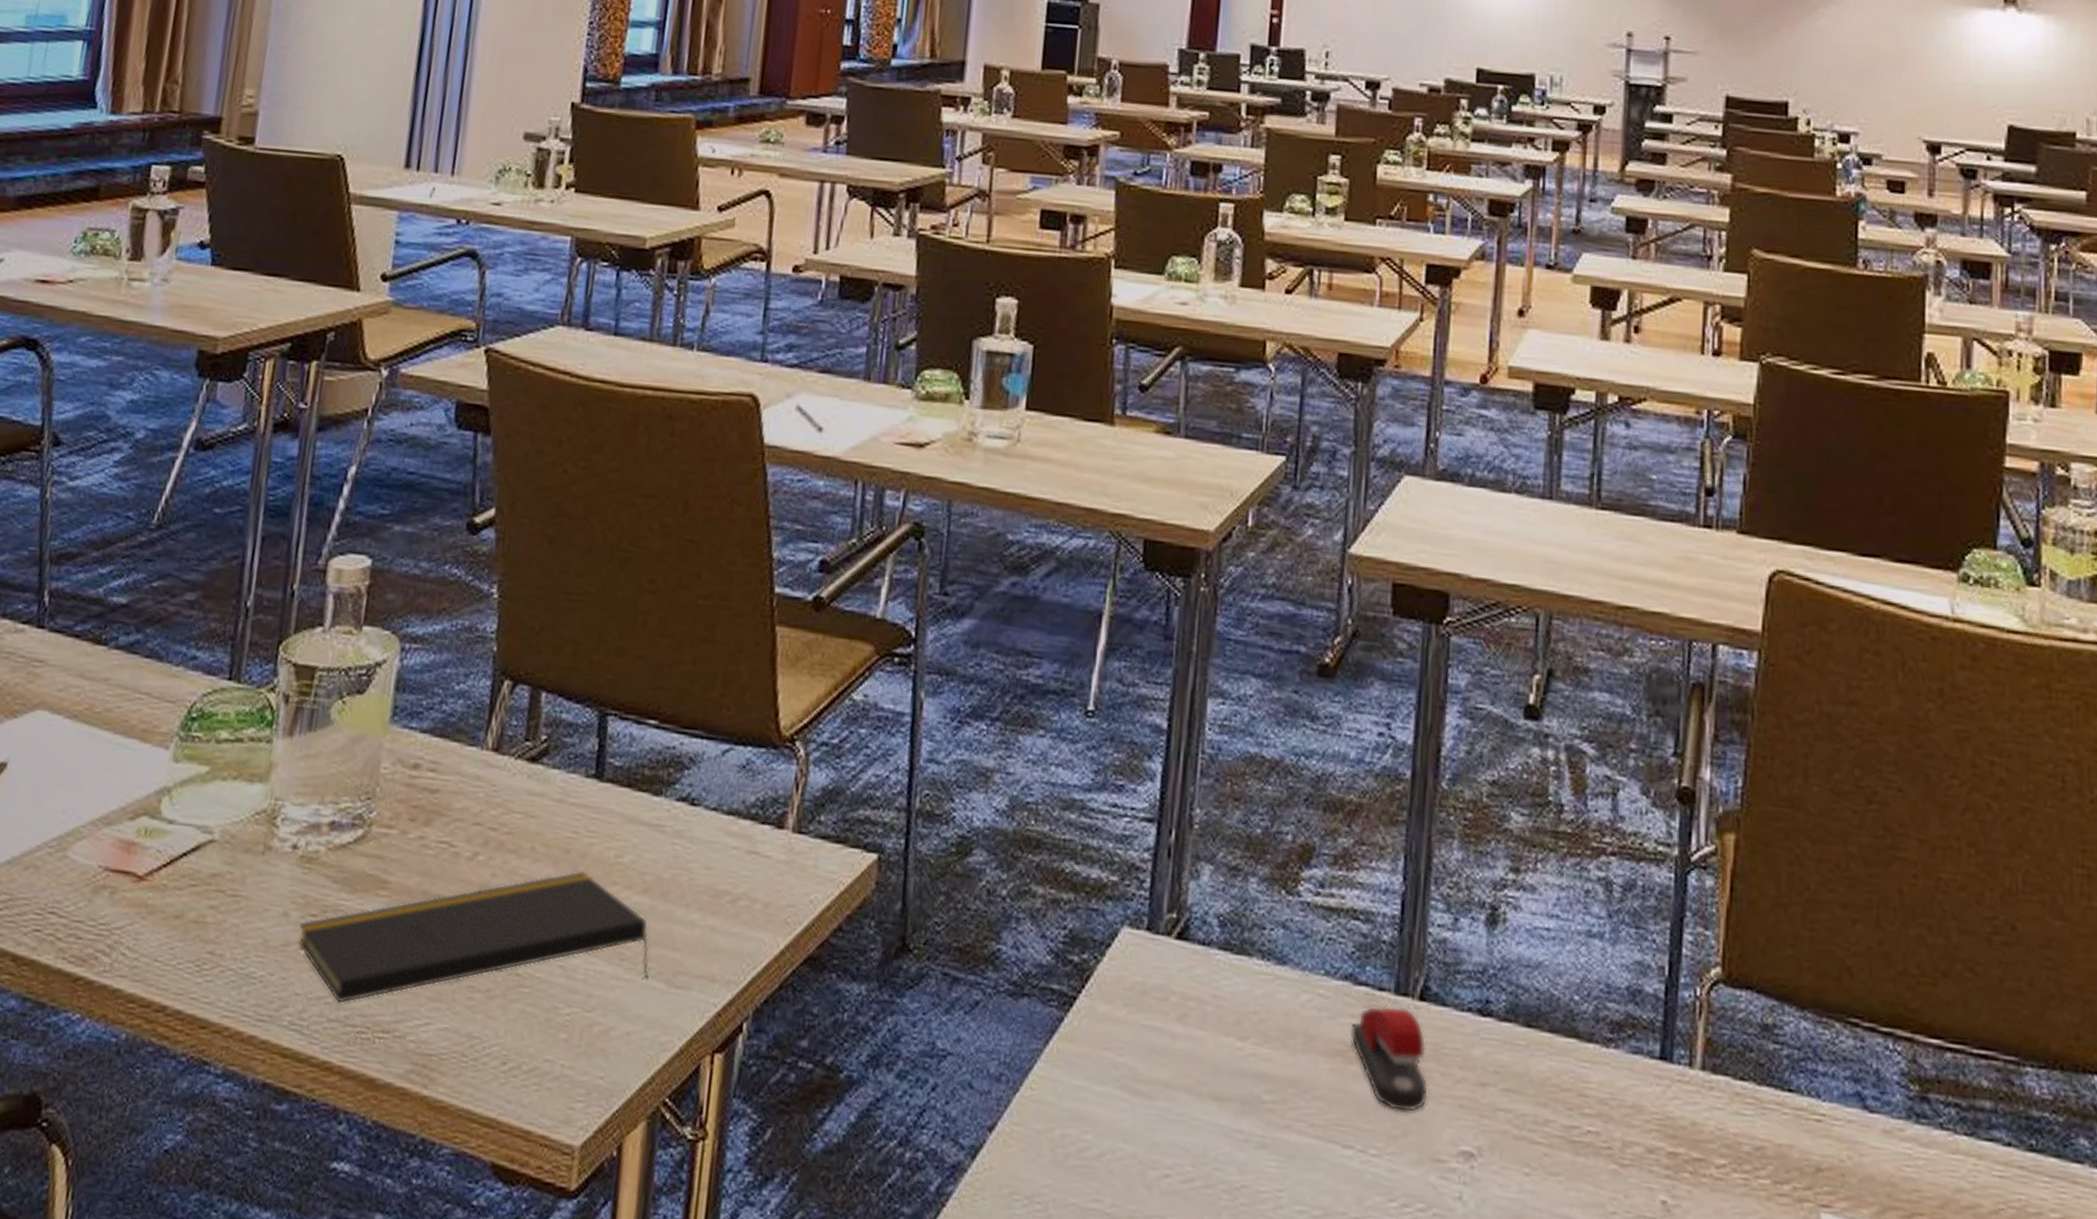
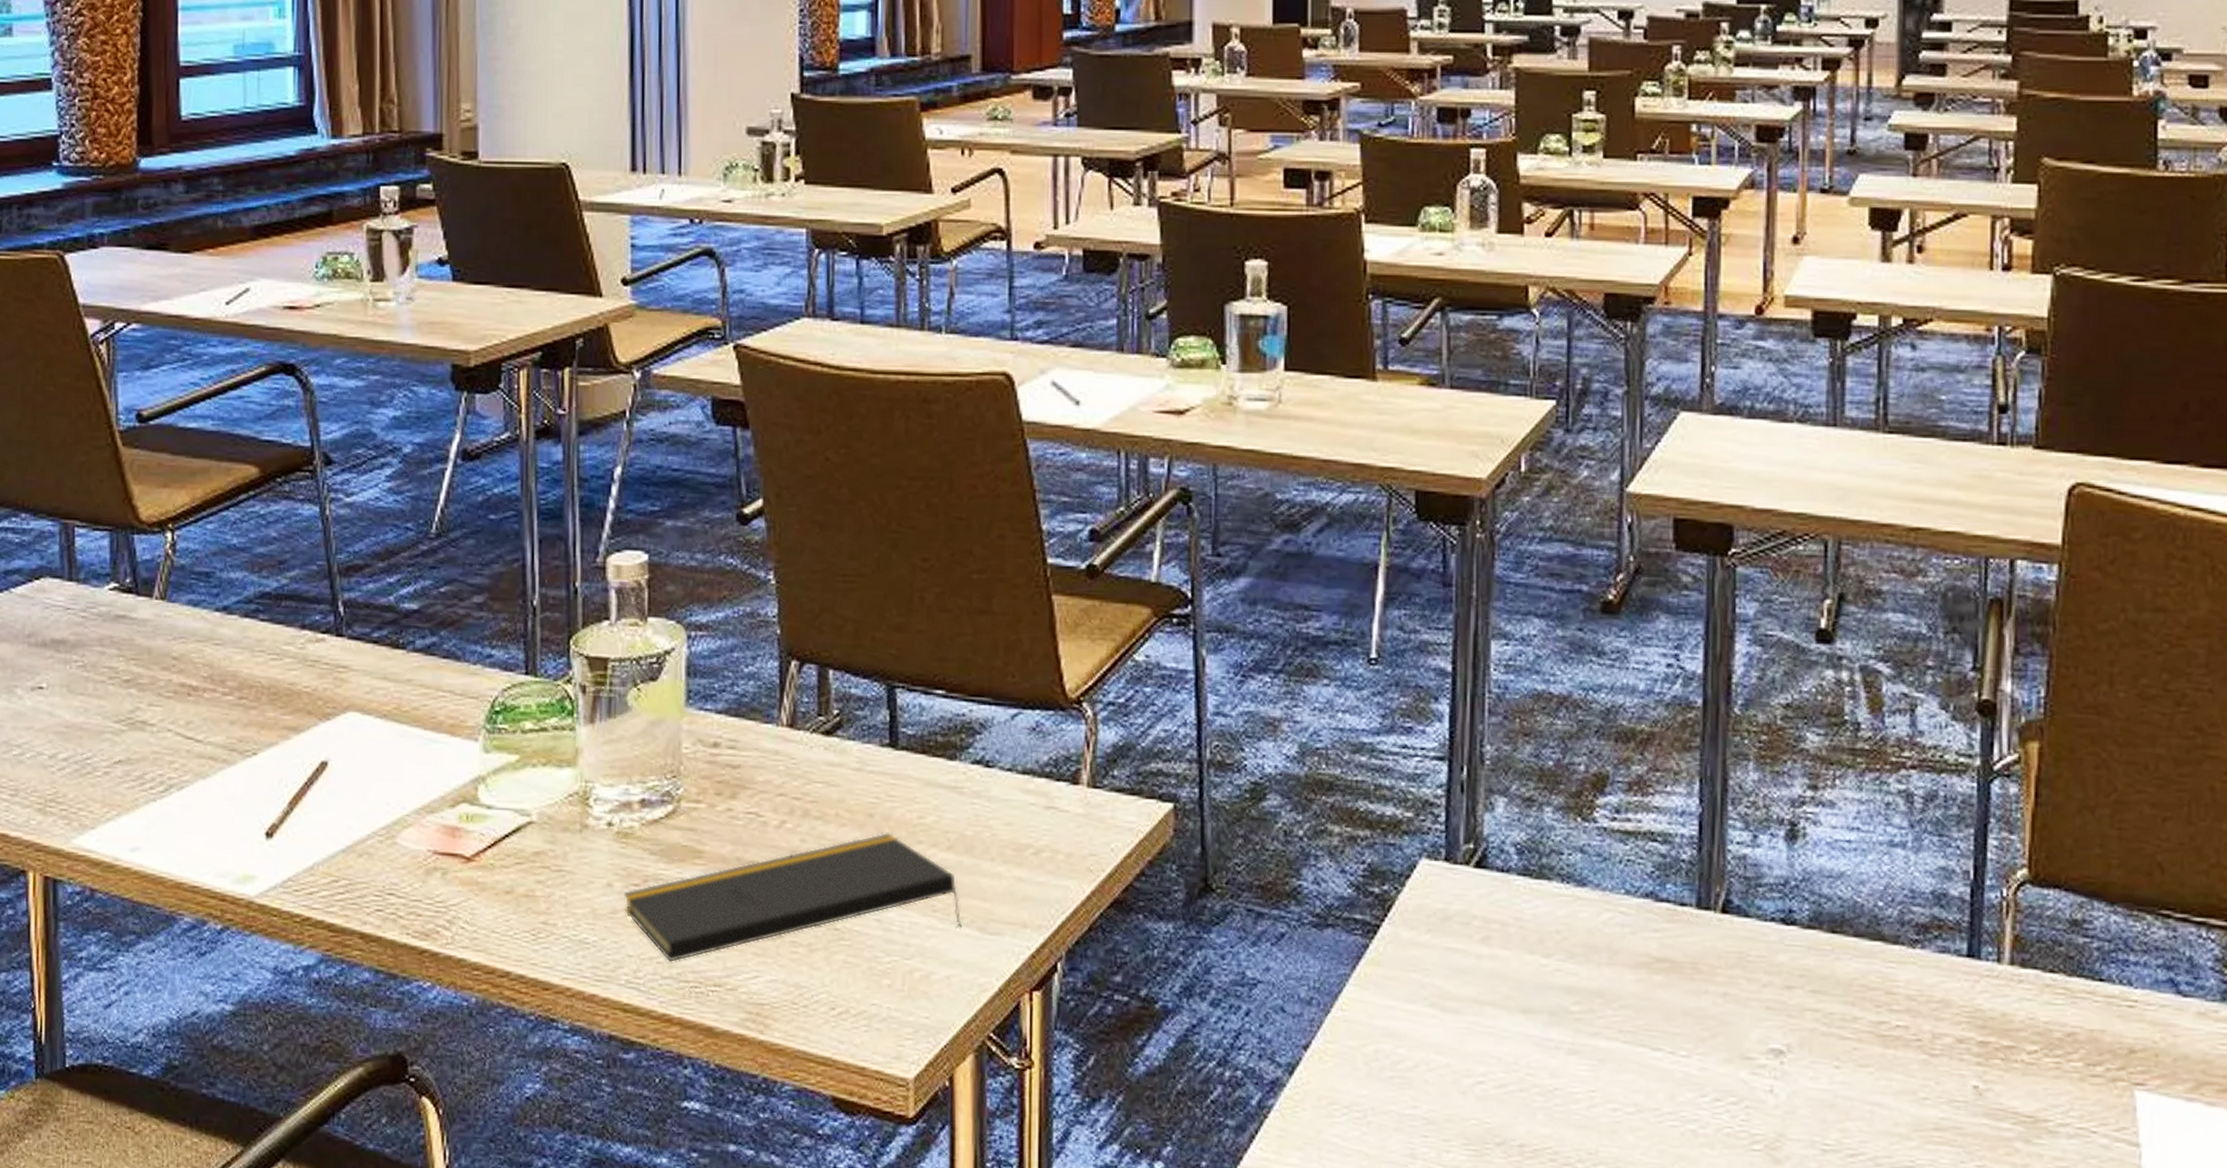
stapler: present [1350,1006,1428,1112] -> none [1653,920,1734,1016]

